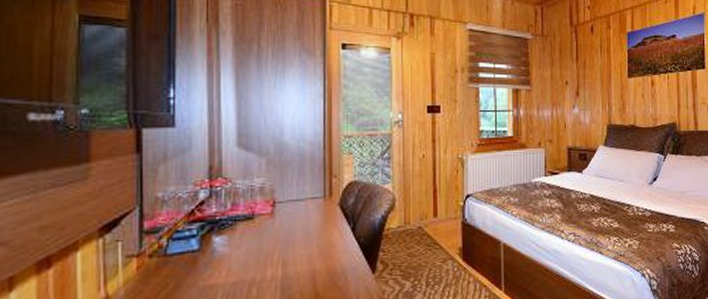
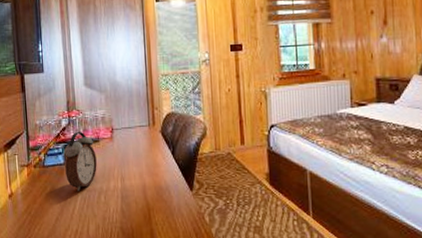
alarm clock: none [200,207,249,286] -> present [64,132,97,191]

